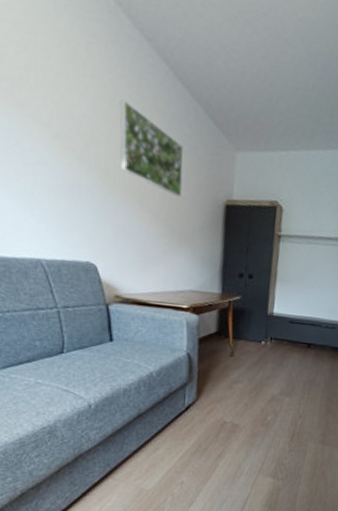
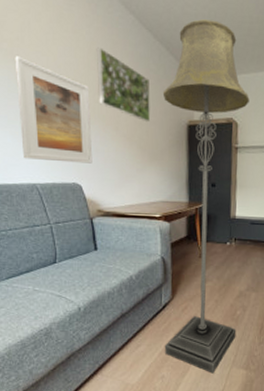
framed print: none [16,99,111,241] -> present [15,56,93,164]
floor lamp: none [185,79,298,481] -> present [162,19,250,374]

